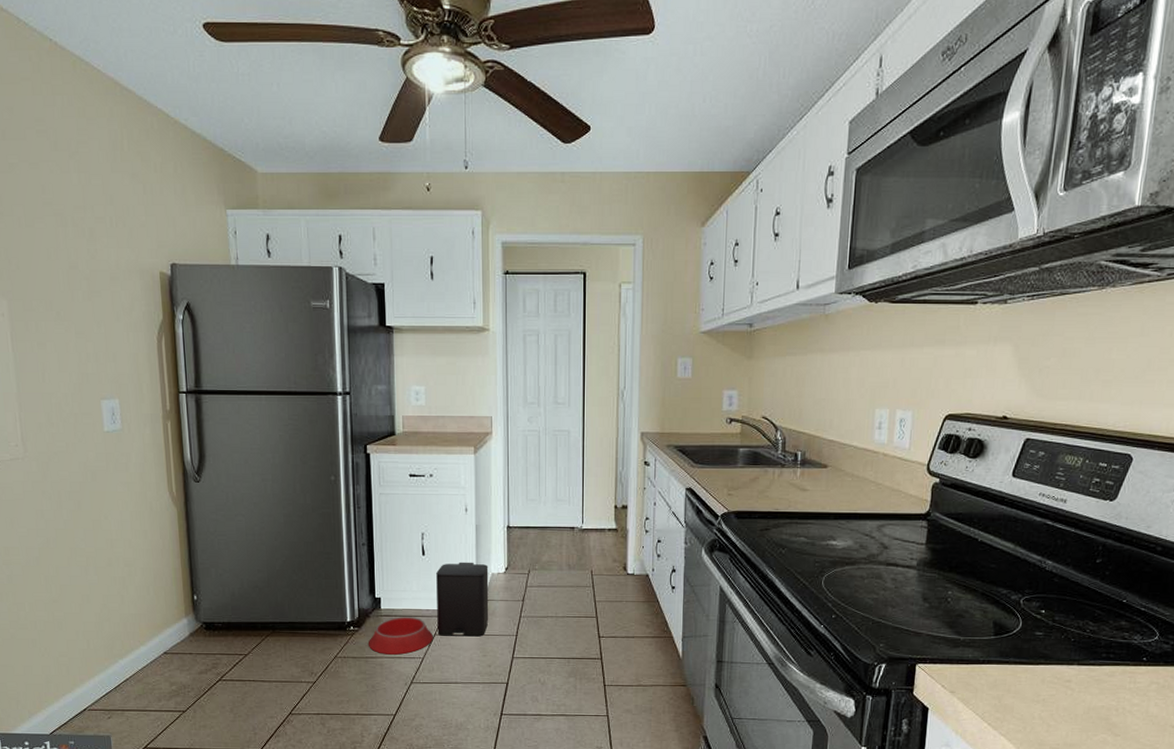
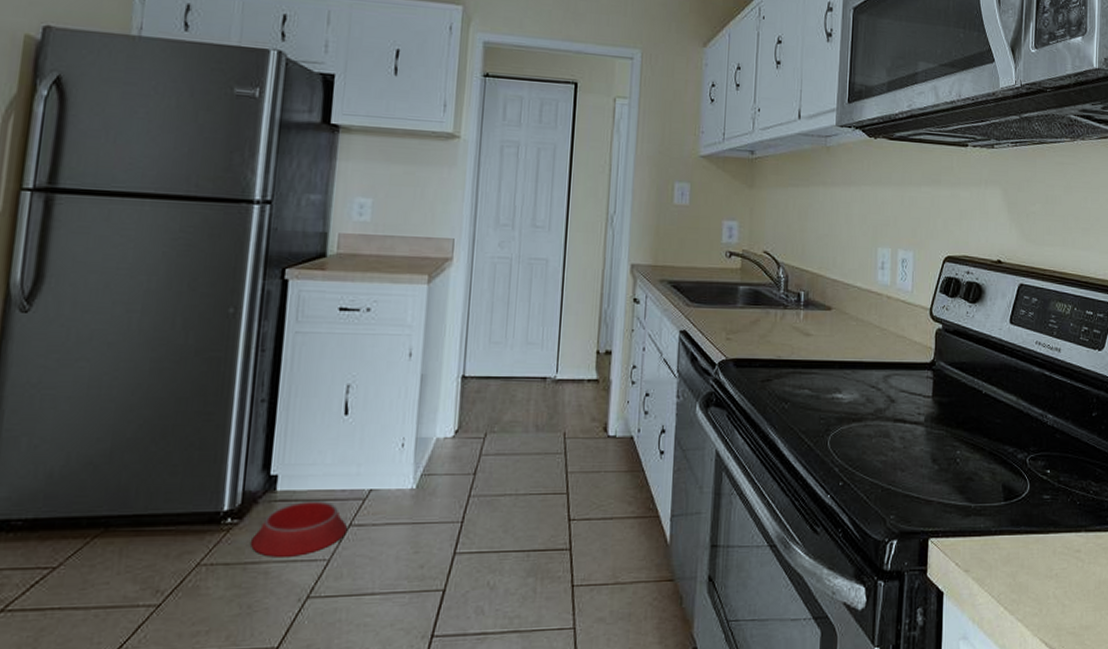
pedal bin: present [436,562,489,637] -> none [354,423,433,527]

